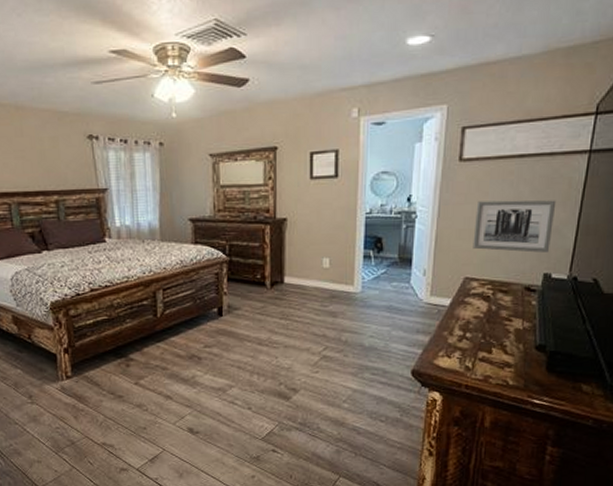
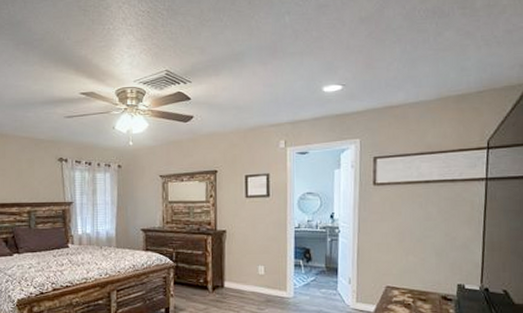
wall art: present [473,200,557,253] -> none [391,219,462,265]

